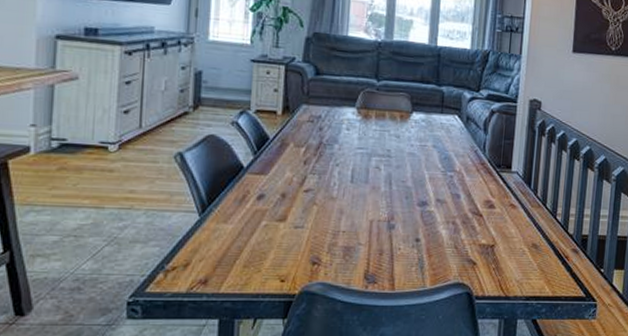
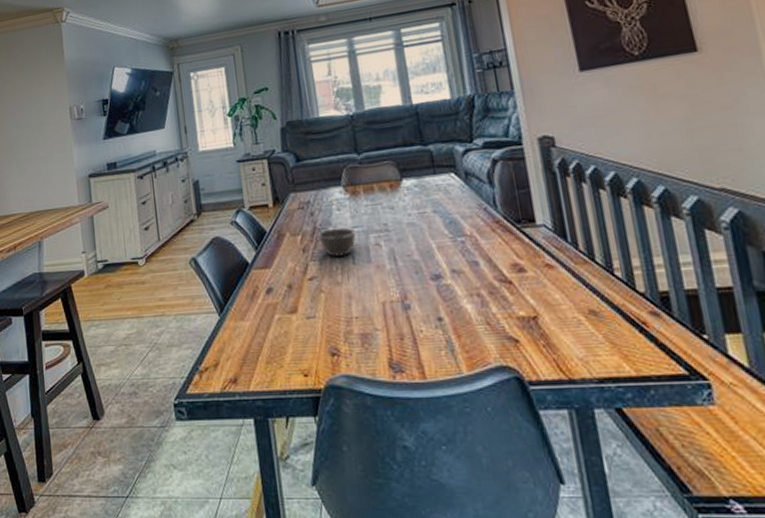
bowl: none [322,146,360,174] -> present [318,227,356,257]

